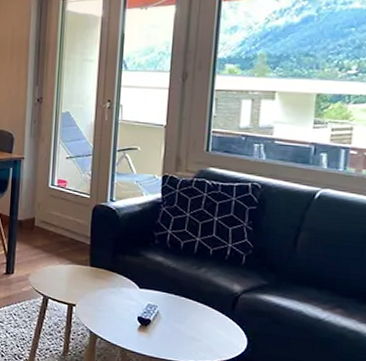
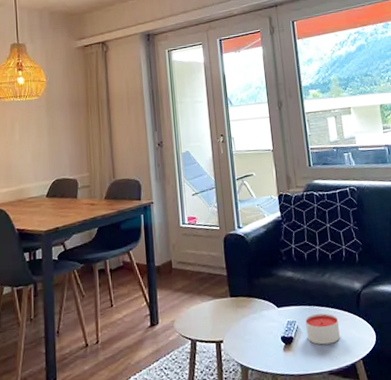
candle: none [167,304,207,338] -> present [305,313,340,345]

